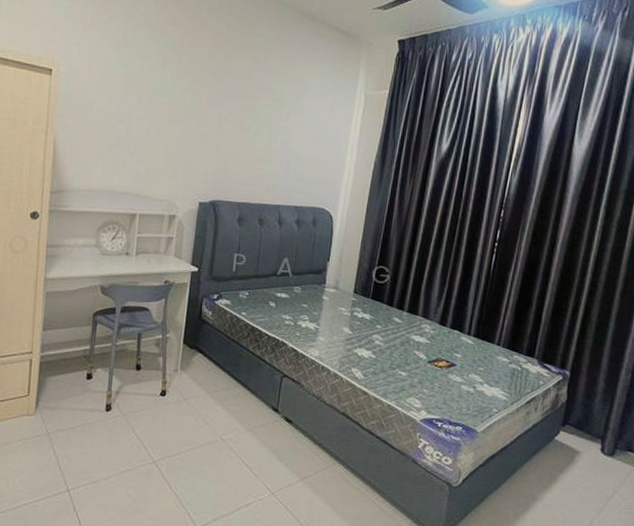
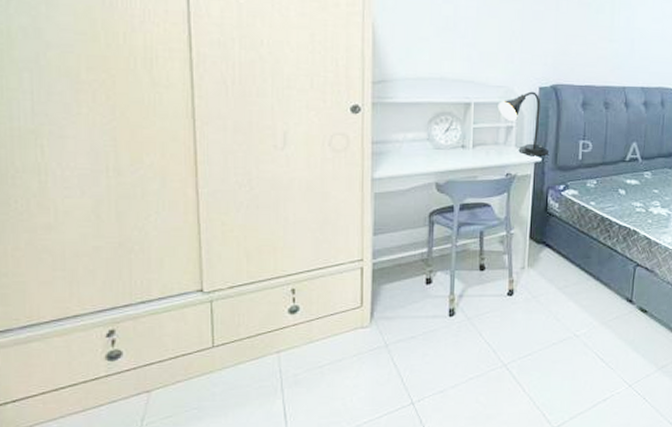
desk lamp: none [160,206,206,267] -> present [497,91,550,157]

